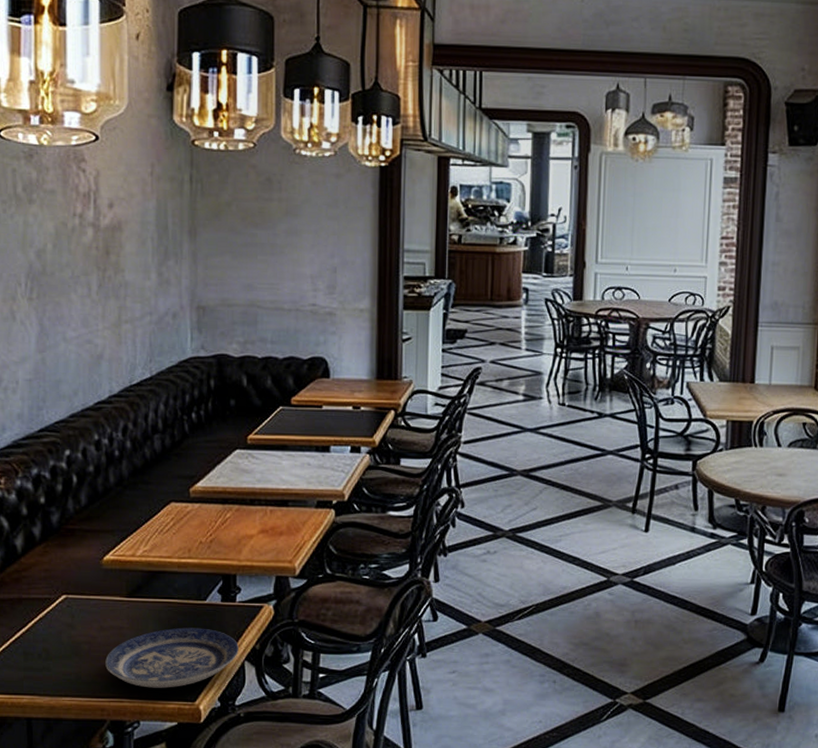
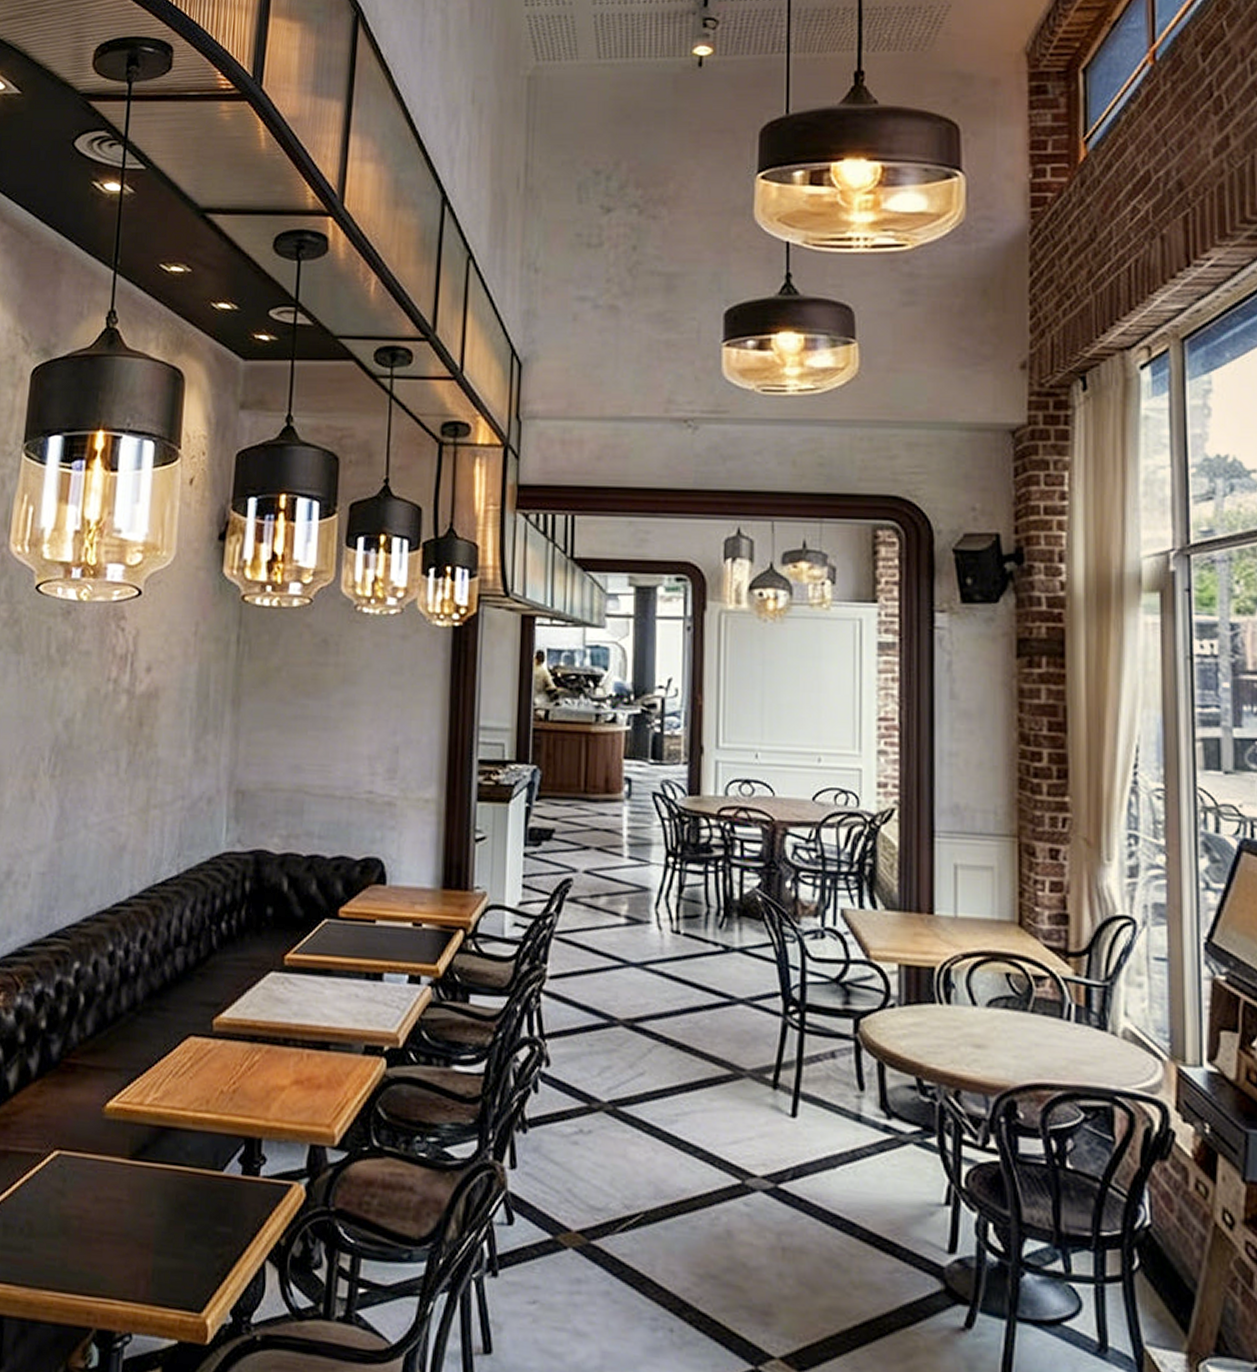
plate: present [105,627,239,688] -> none [97,1206,260,1291]

